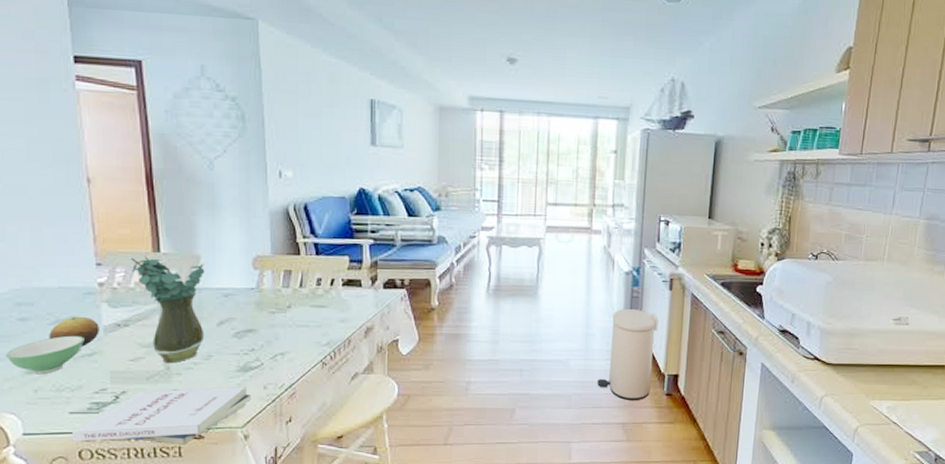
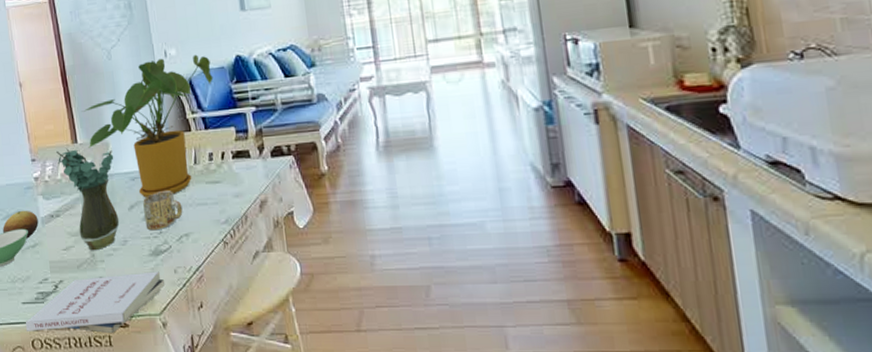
house plant: none [170,178,332,315] -> present [82,54,214,198]
mug: none [235,310,281,348] -> present [143,191,183,231]
pedal bin: present [597,308,658,400] -> none [524,152,596,270]

